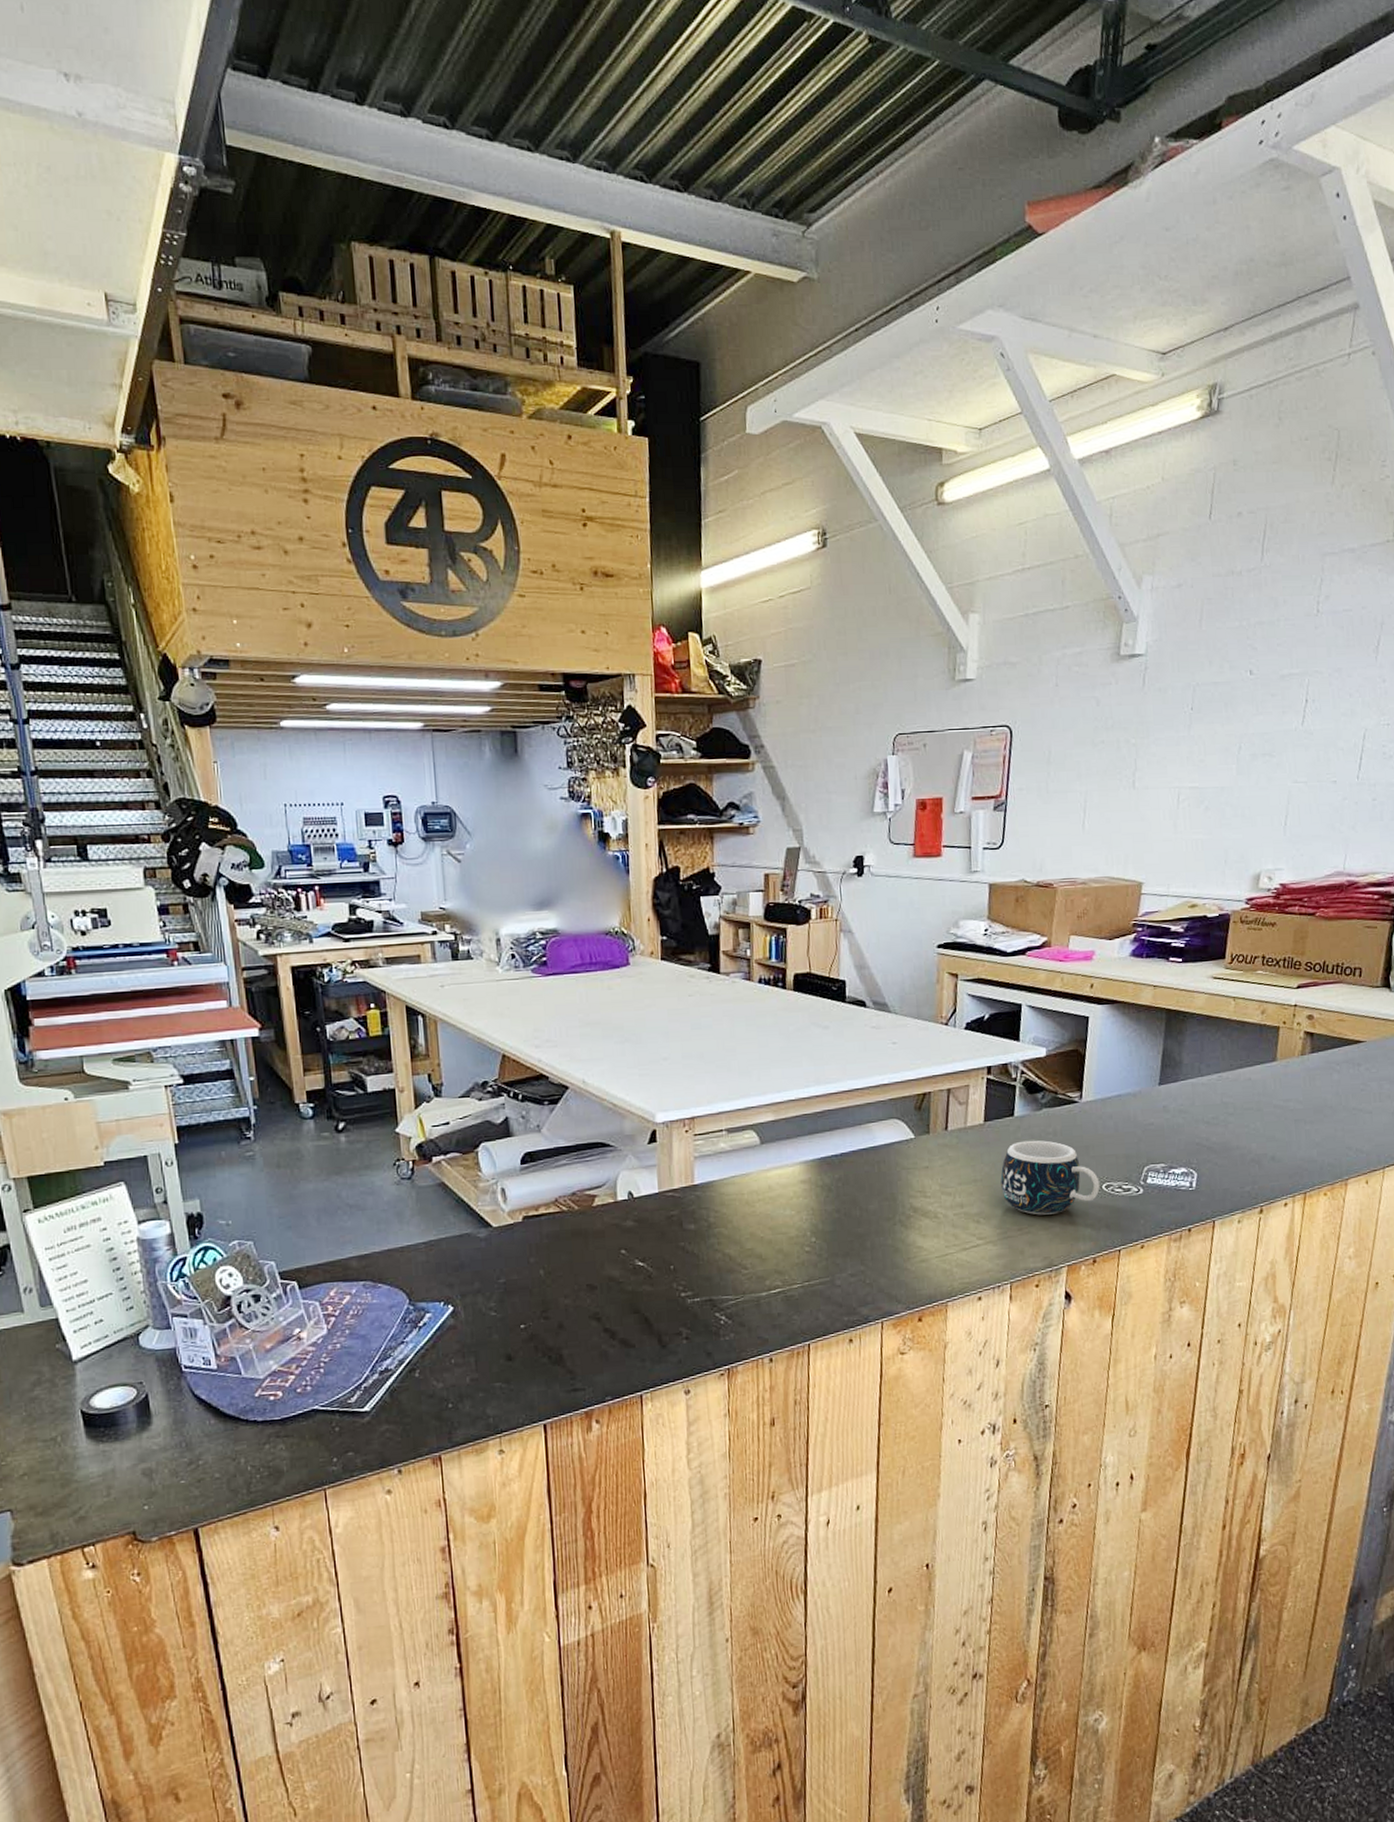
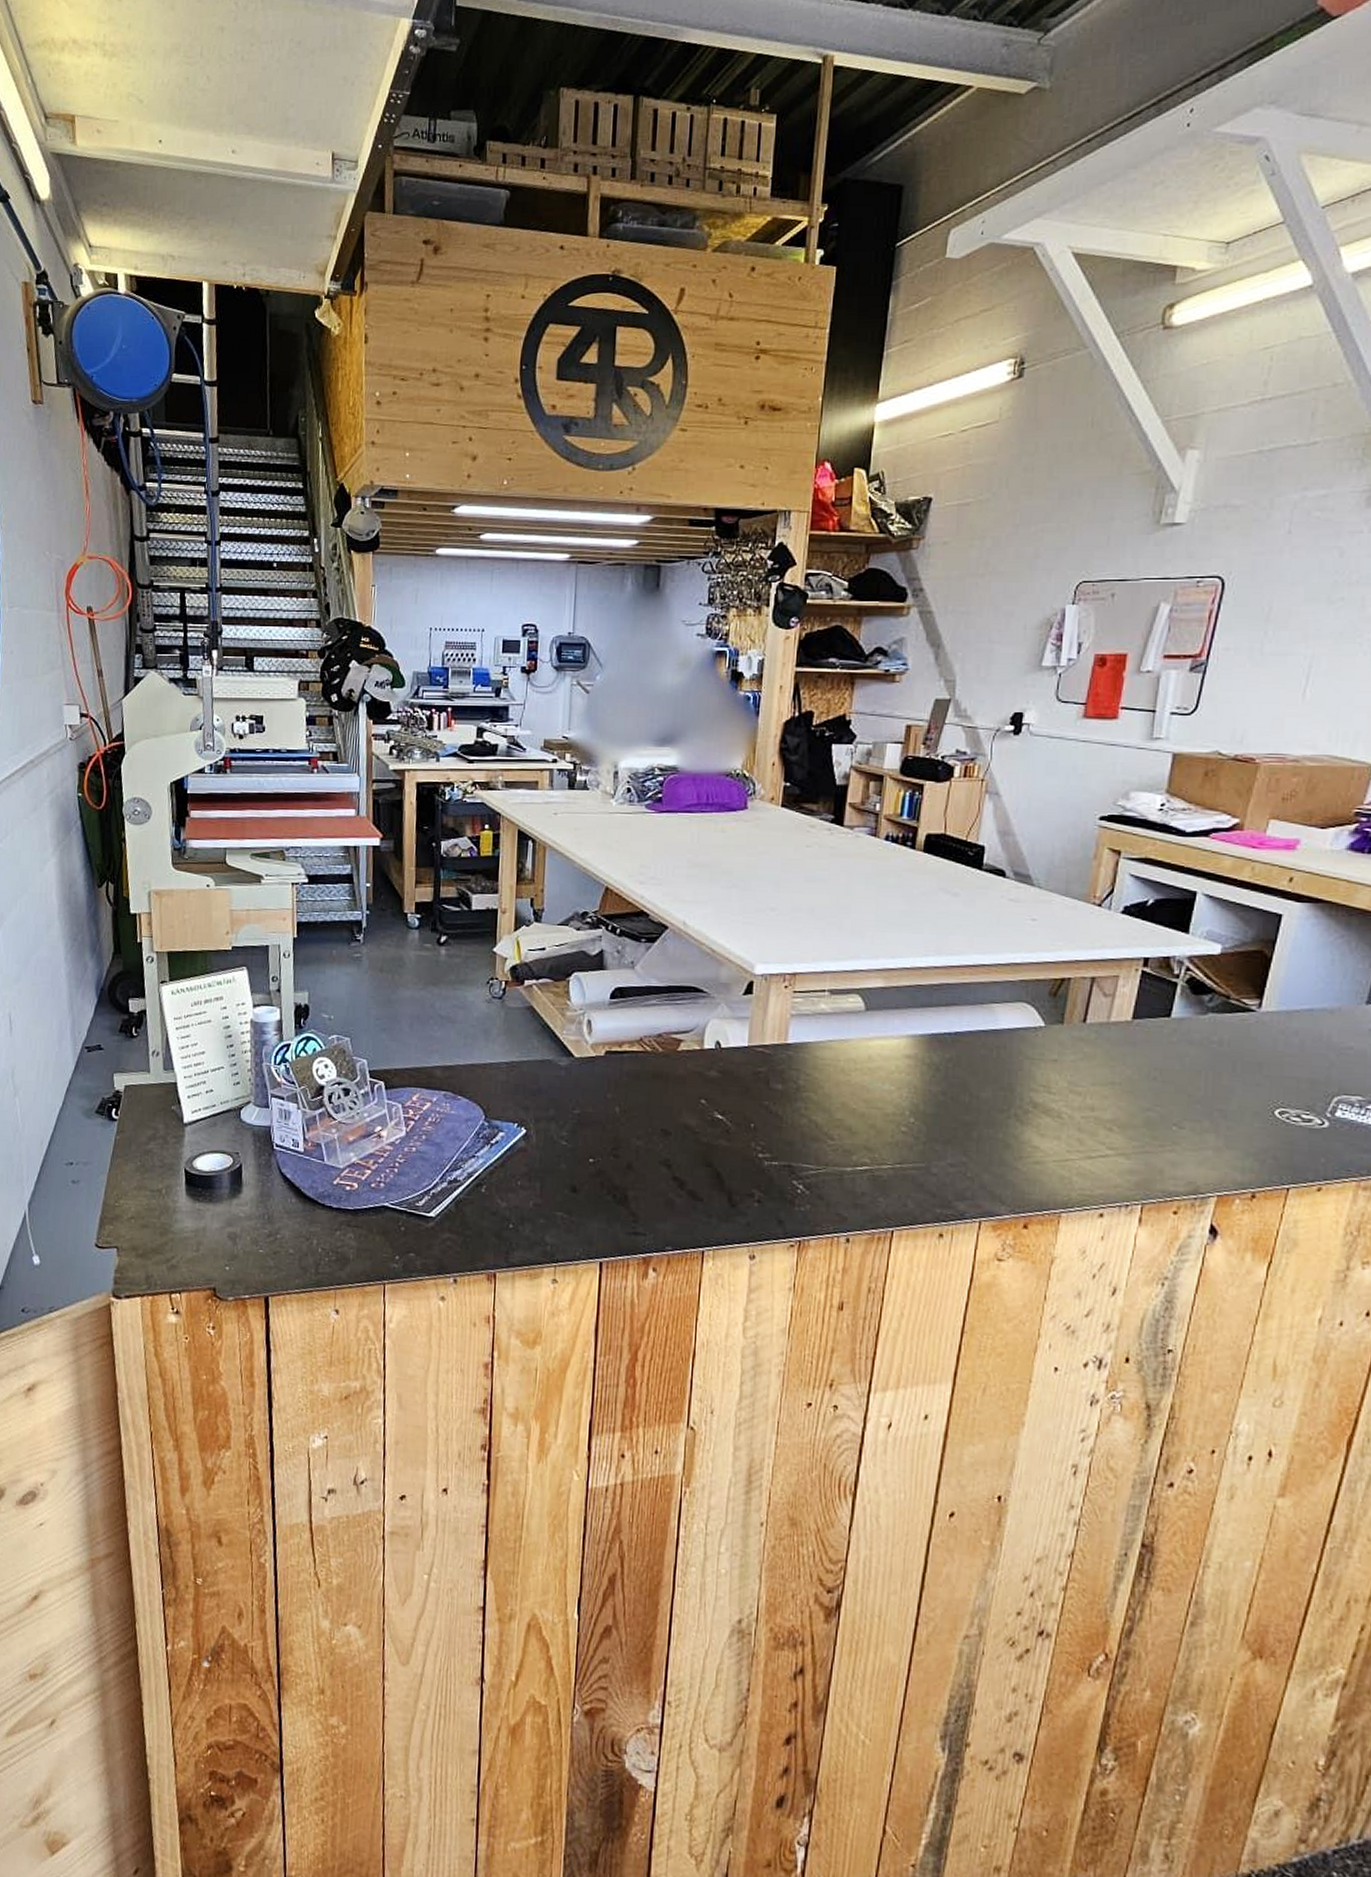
mug: present [1000,1140,1100,1215] -> none [1144,1046,1272,1135]

